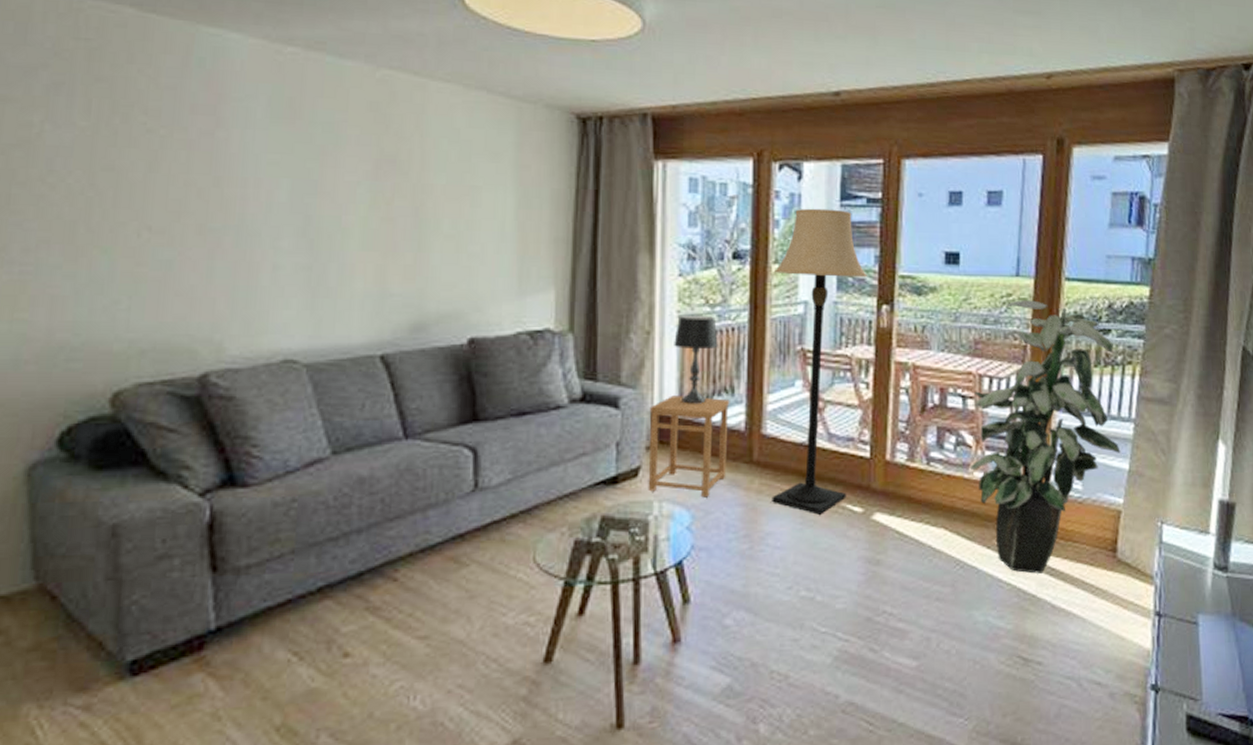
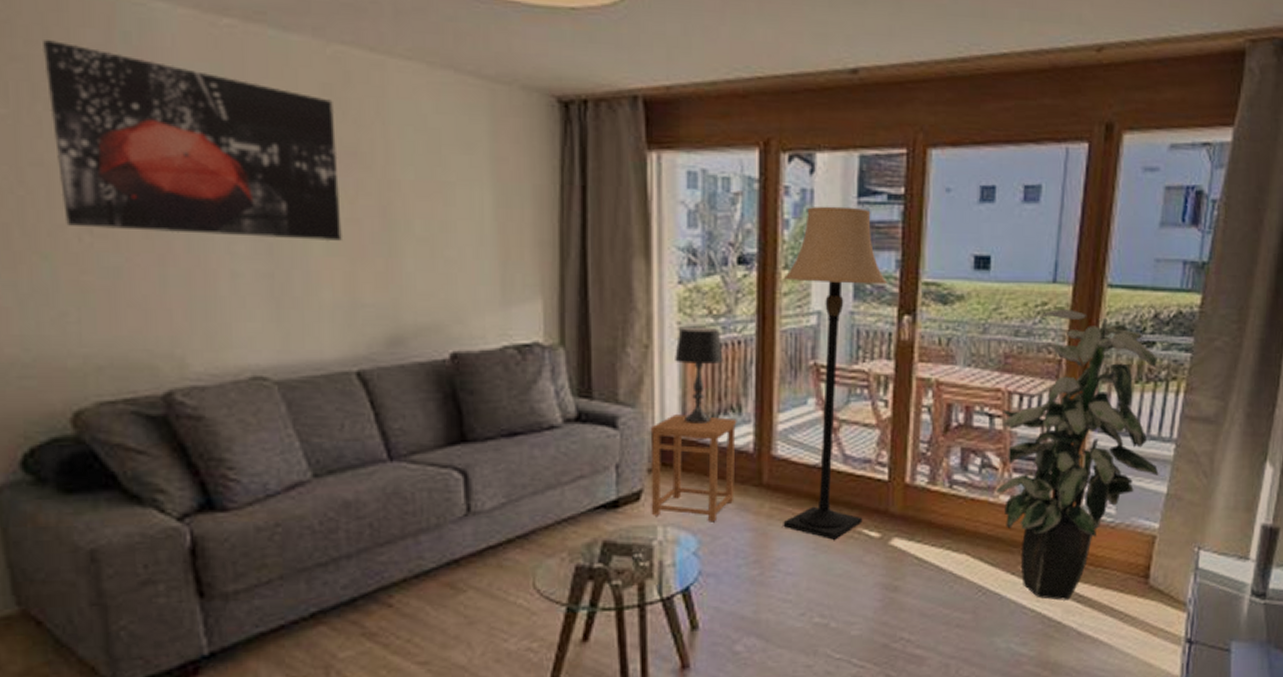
wall art: none [126,64,379,238] -> present [43,40,342,242]

